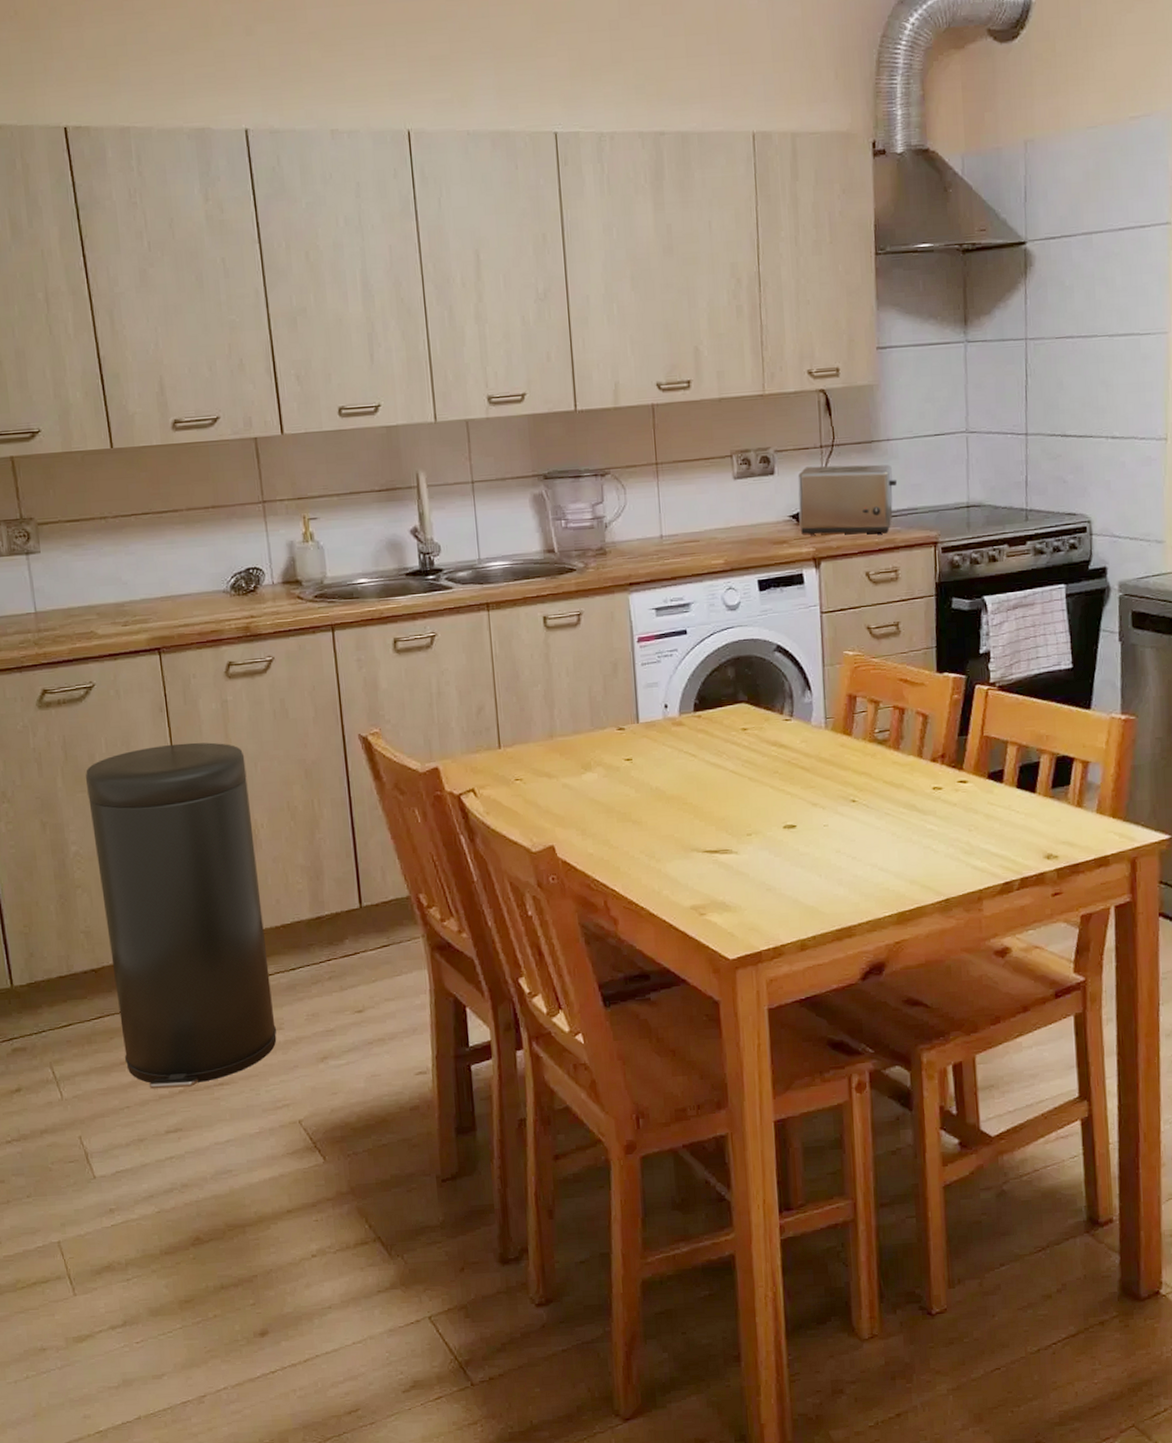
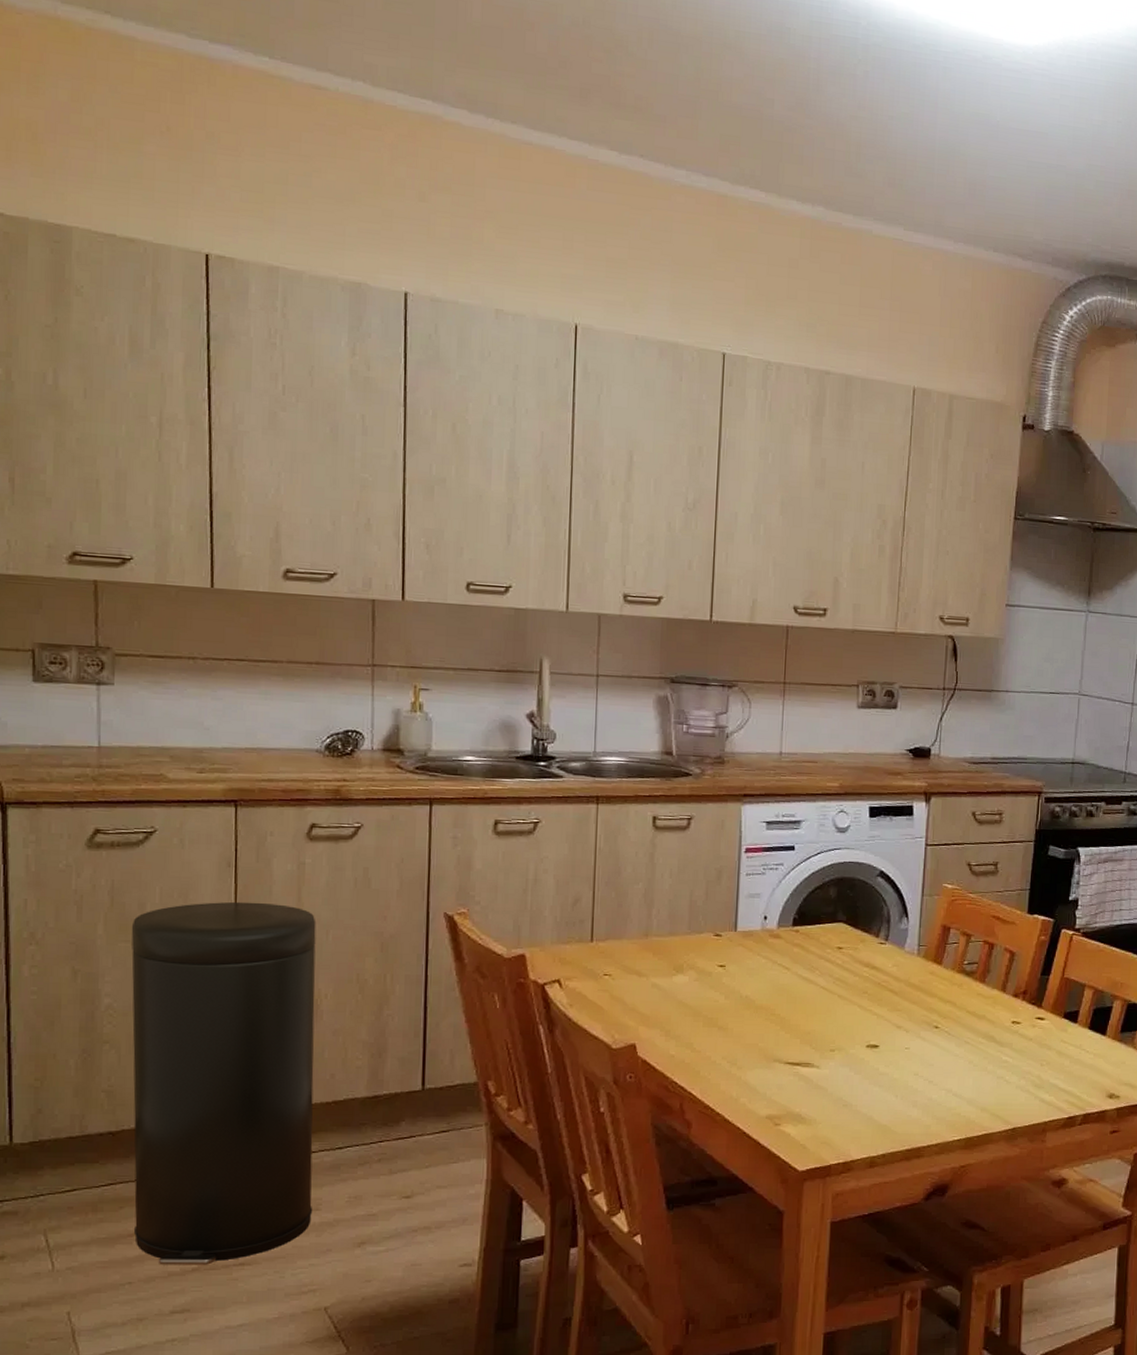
toaster: present [797,464,898,535] -> none [915,705,1011,778]

